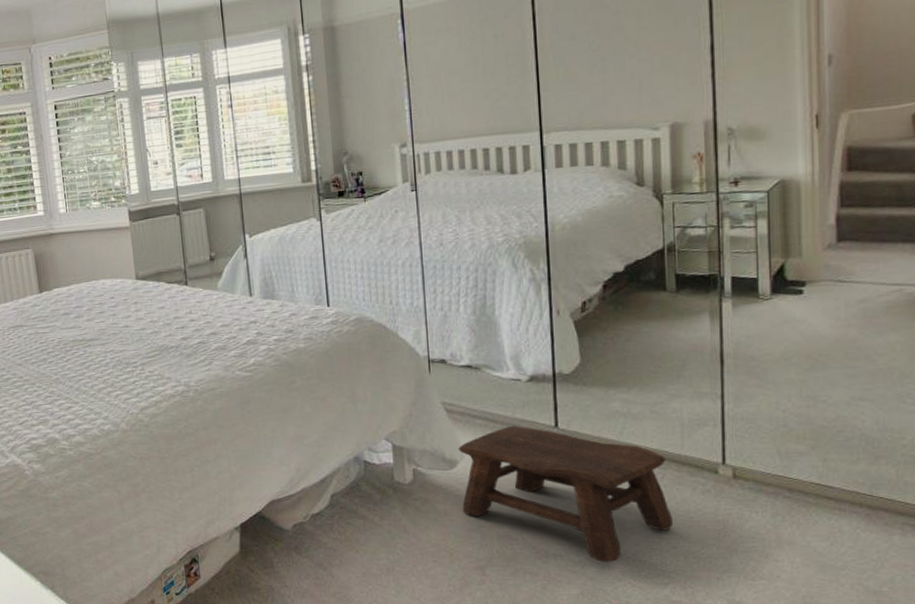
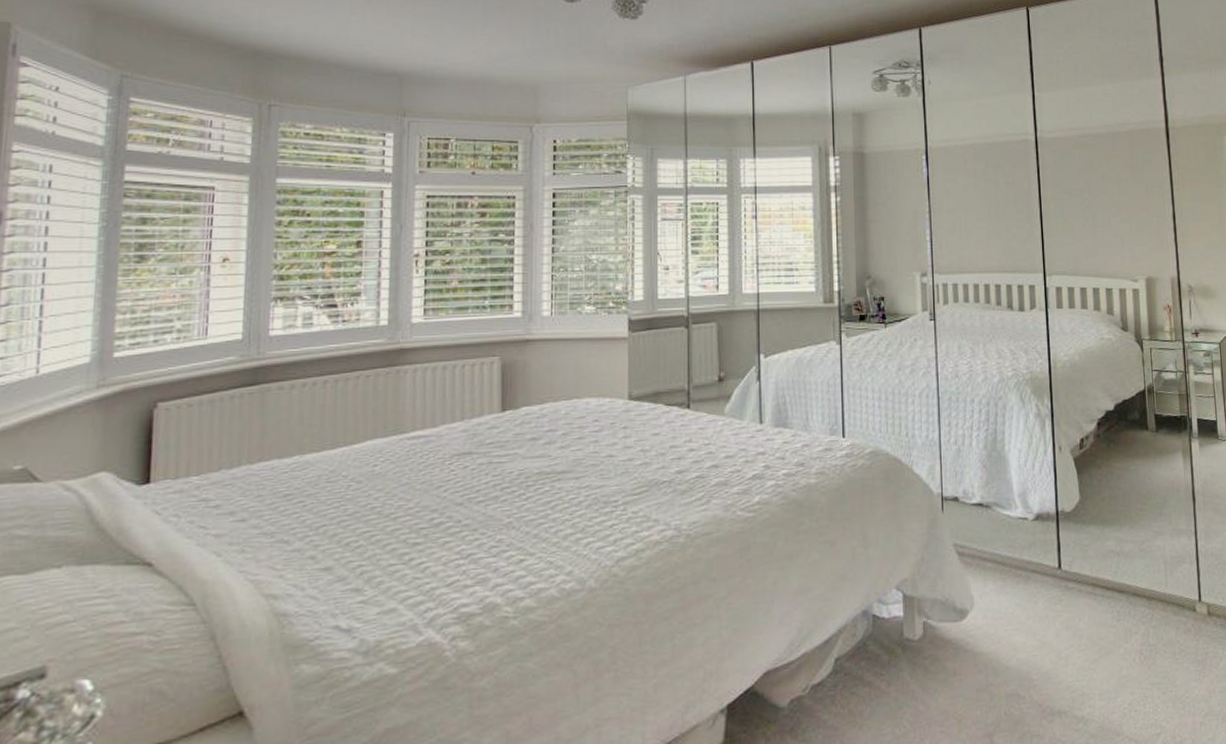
stool: present [459,425,674,563] -> none [969,567,1163,717]

